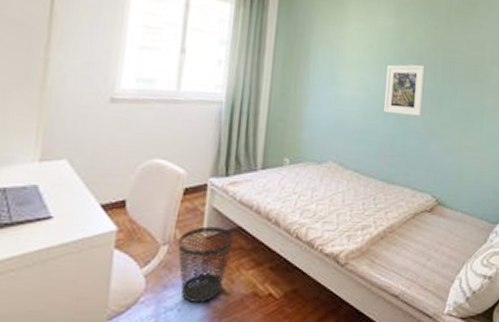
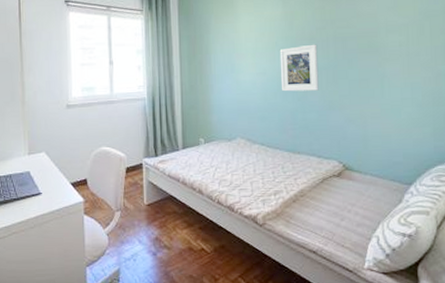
wastebasket: present [178,226,234,302] -> none [127,196,168,254]

